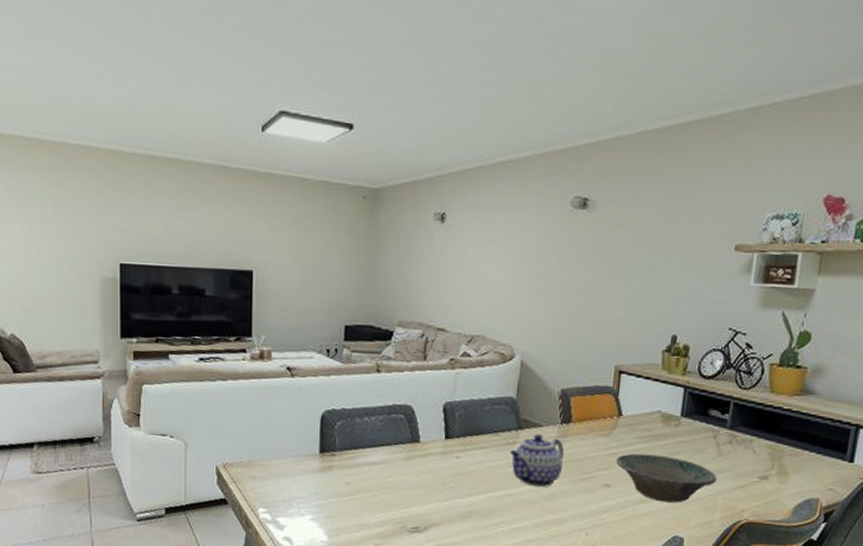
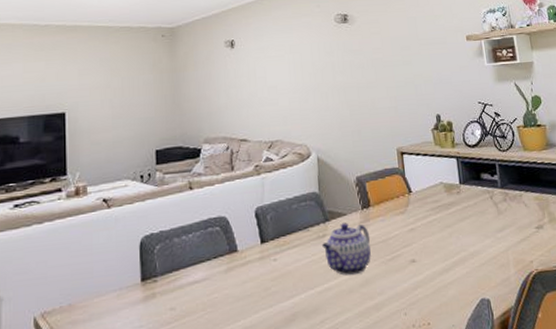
bowl: present [616,453,717,503] -> none [415,222,503,268]

